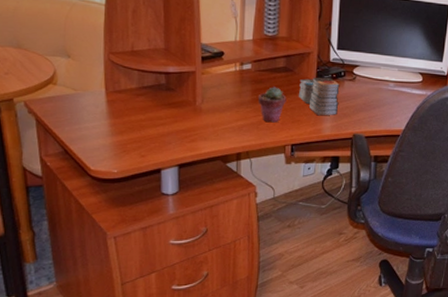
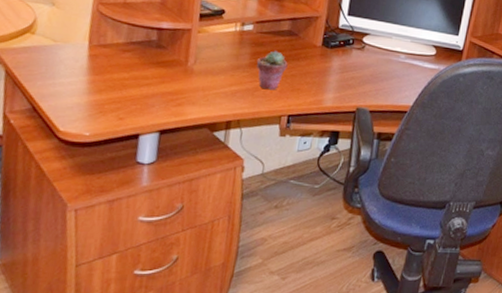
book: present [299,77,340,116] -> none [301,44,347,86]

